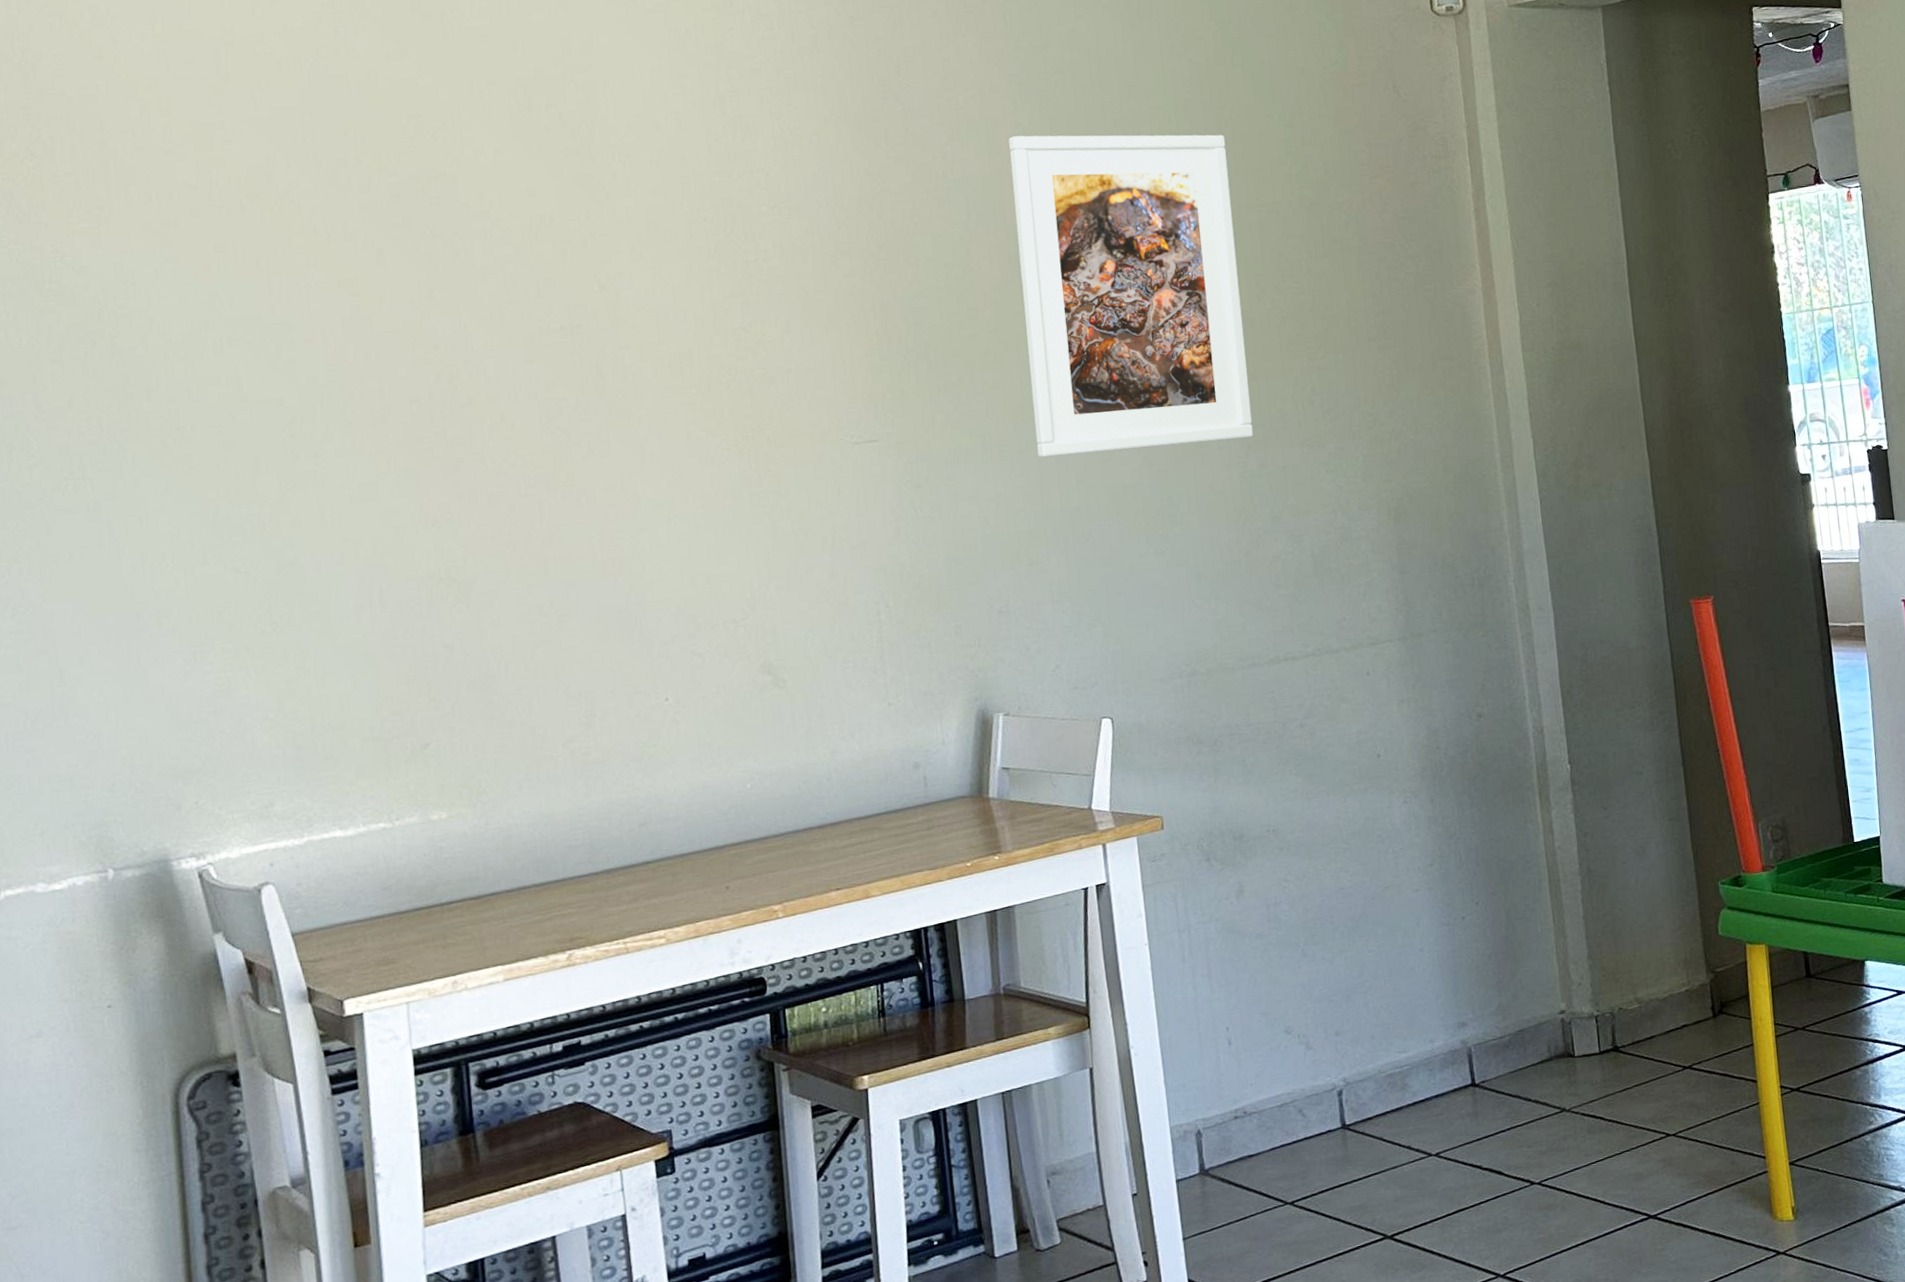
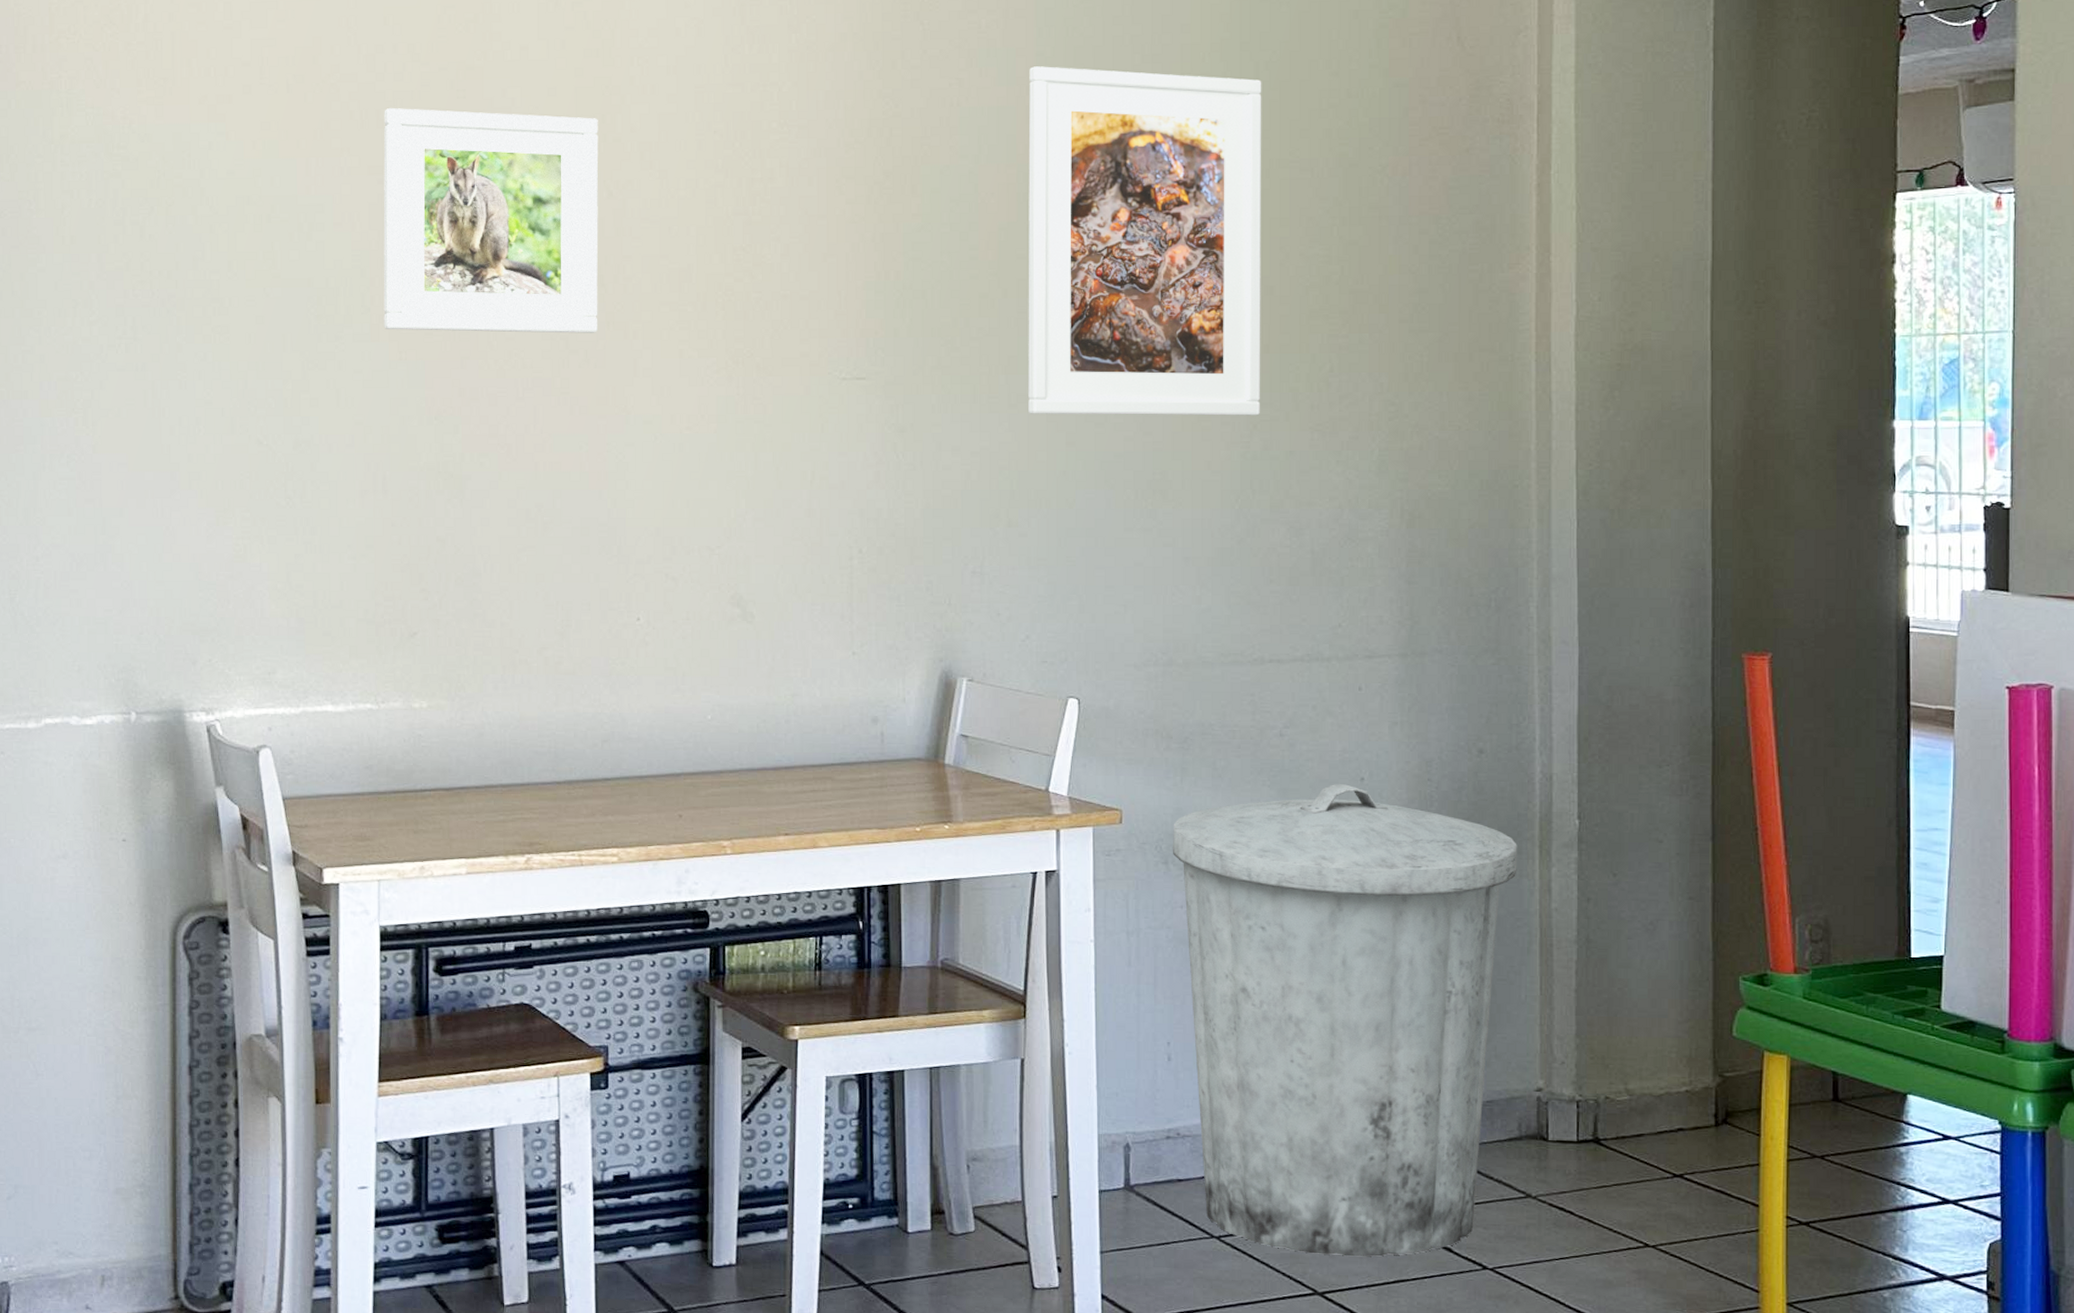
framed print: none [351,214,600,441] -> present [383,107,599,333]
trash can: none [1211,762,1522,1202] -> present [1172,784,1517,1257]

